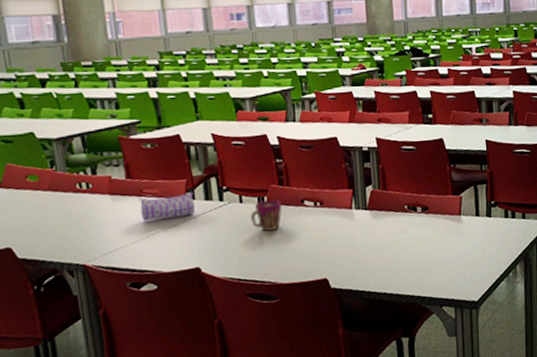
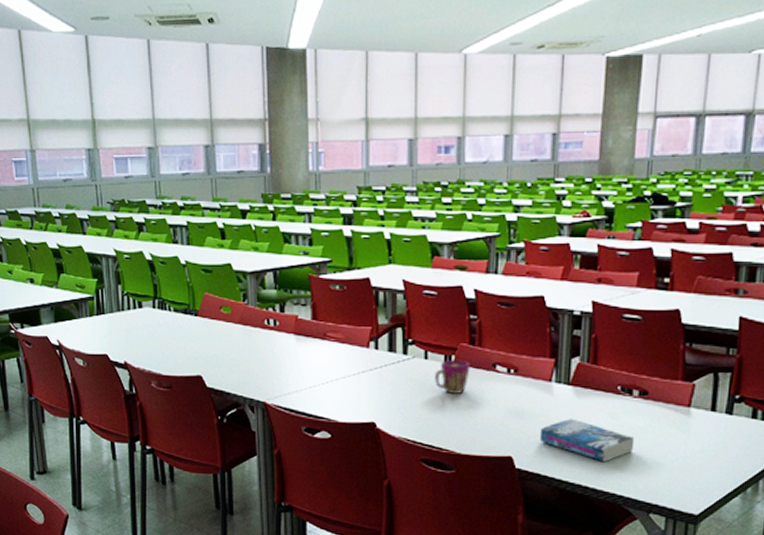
pencil case: present [138,192,195,222] -> none [322,341,377,367]
book: none [347,237,424,271] -> present [539,418,635,463]

